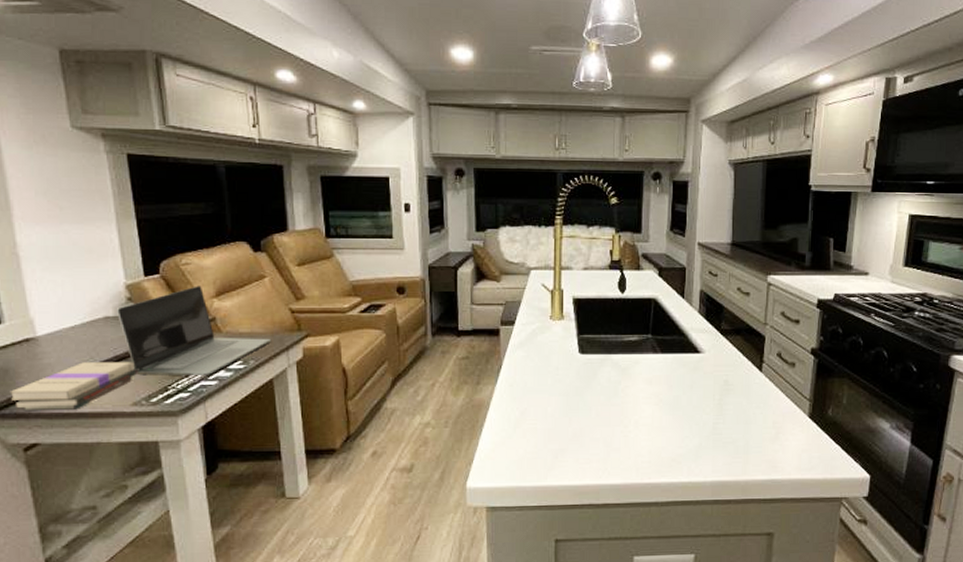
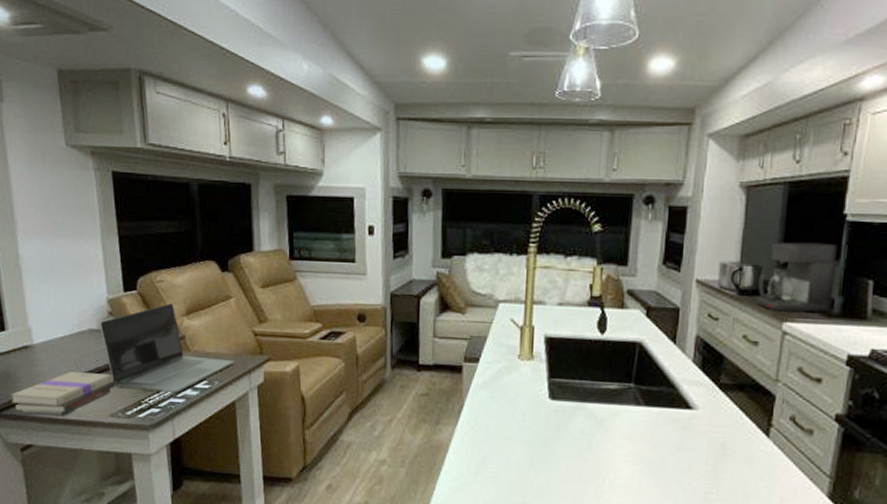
toaster: none [716,226,748,252] -> present [718,261,760,292]
kettle: none [725,227,750,255] -> present [729,263,763,296]
coffee maker: none [747,209,806,267] -> present [757,242,838,313]

